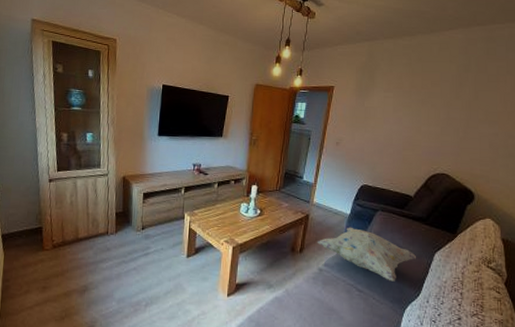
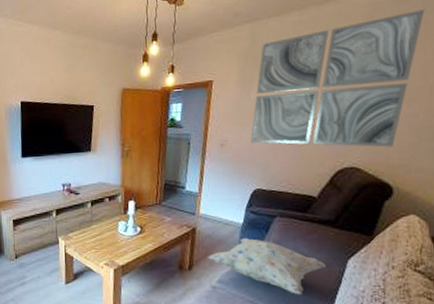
wall art: none [362,49,507,160] -> present [251,9,425,147]

